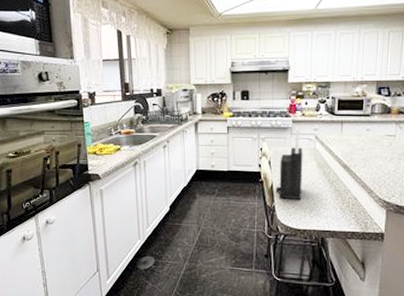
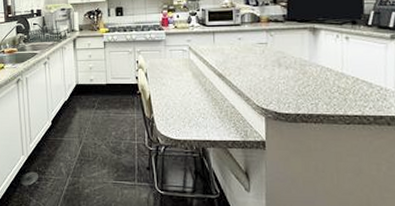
knife block: present [276,127,303,199] -> none [154,39,180,110]

